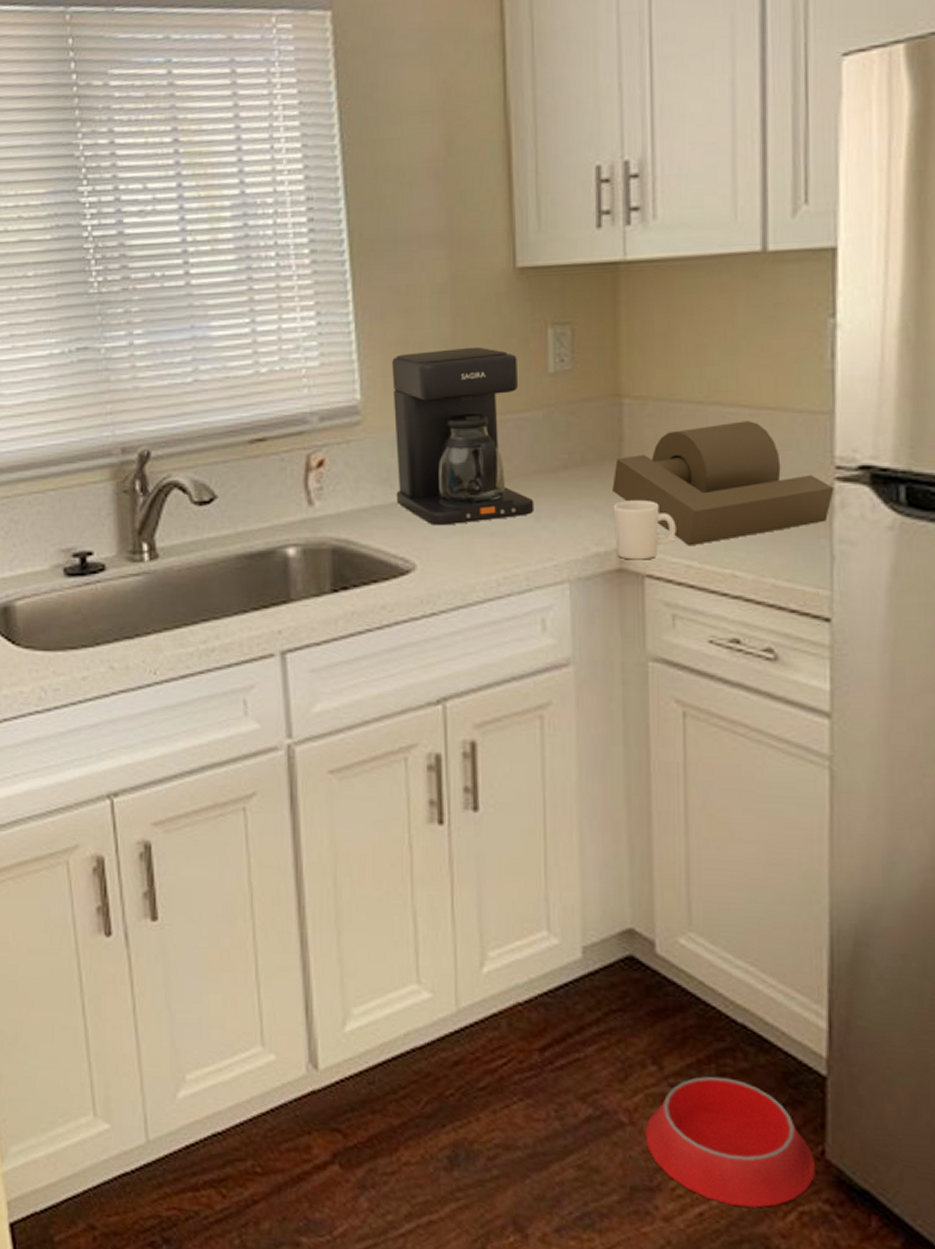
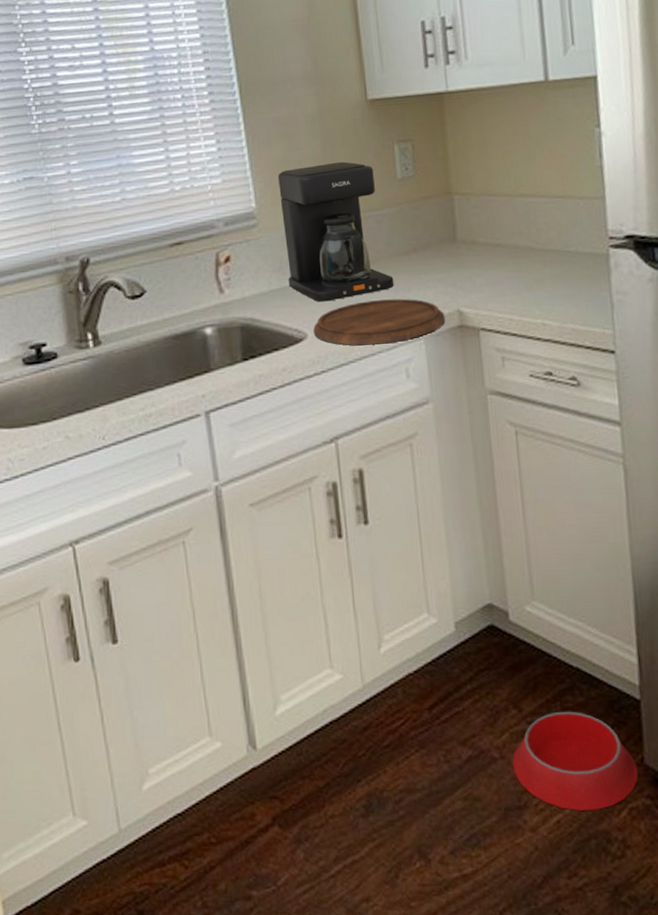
cutting board: none [425,528,599,585] -> present [313,298,445,346]
paper towel holder: present [612,421,834,546] -> none [450,207,610,304]
mug: present [613,501,676,560] -> none [452,272,500,318]

